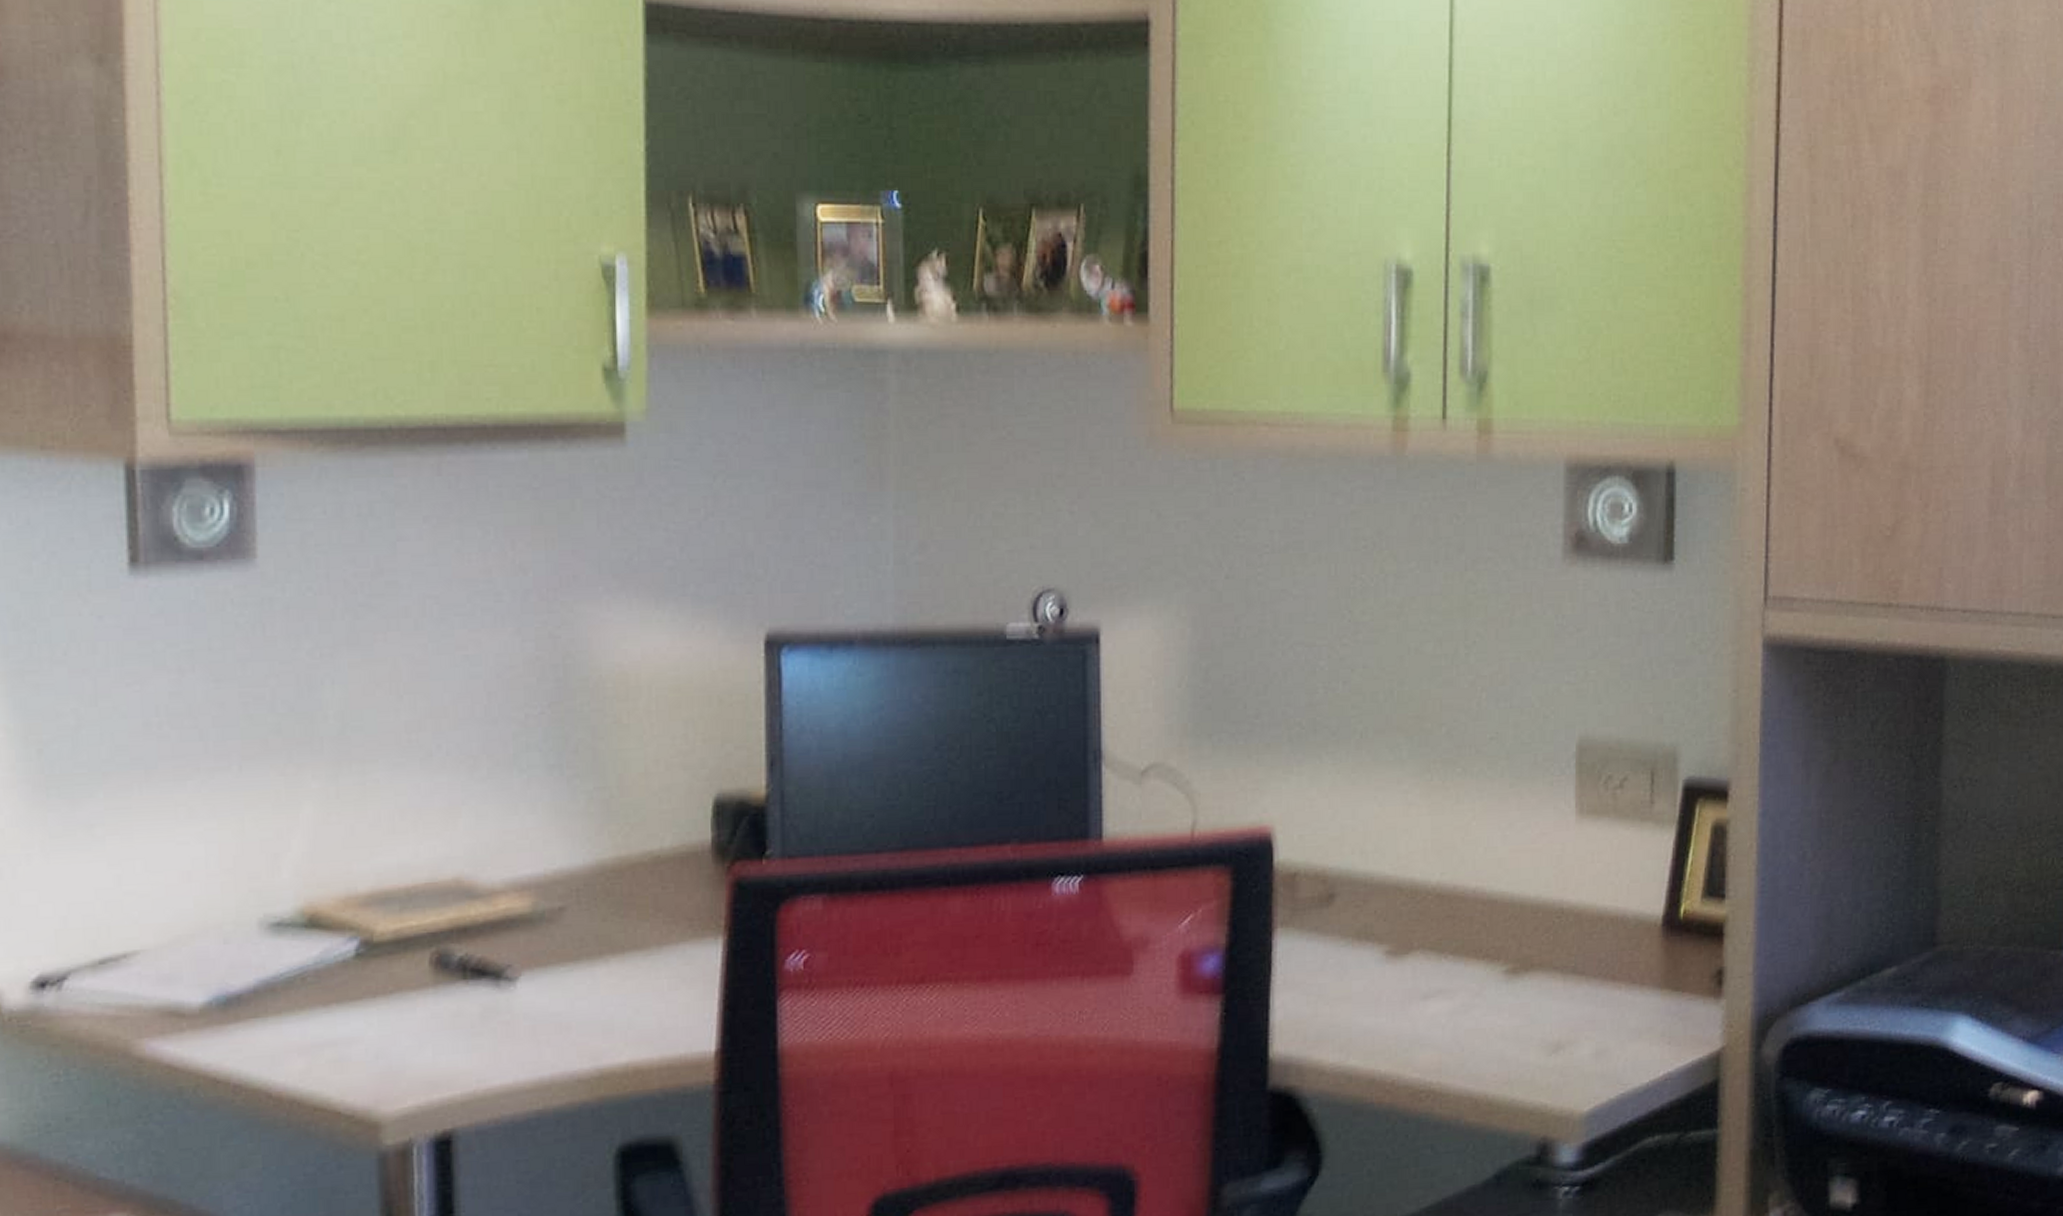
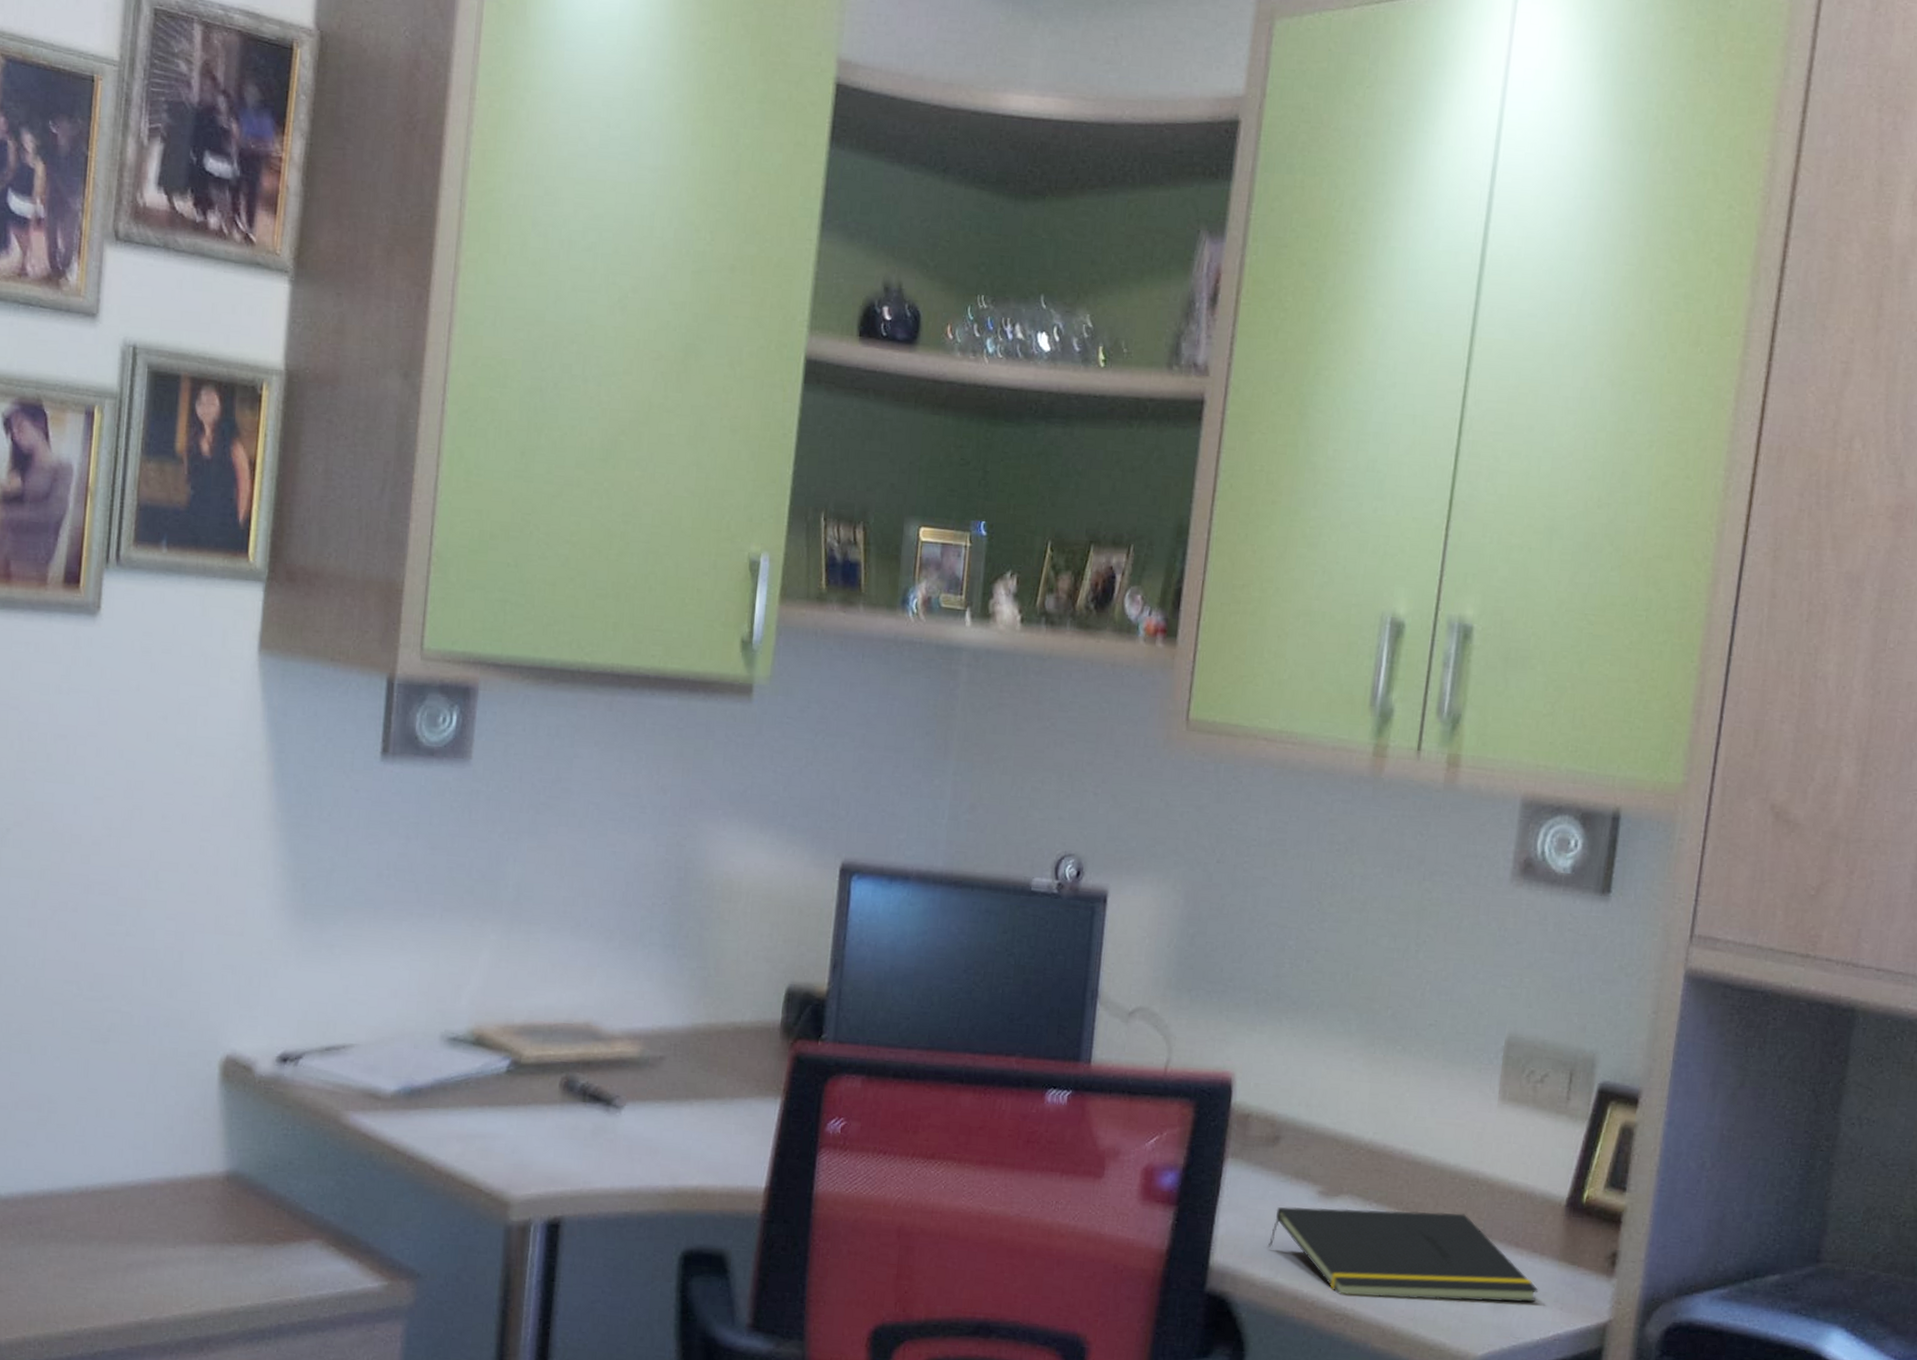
notepad: none [1334,952,1643,1068] -> present [1267,1207,1539,1303]

